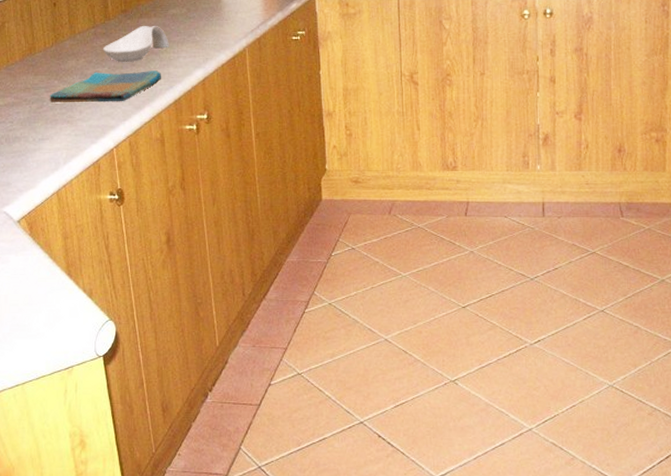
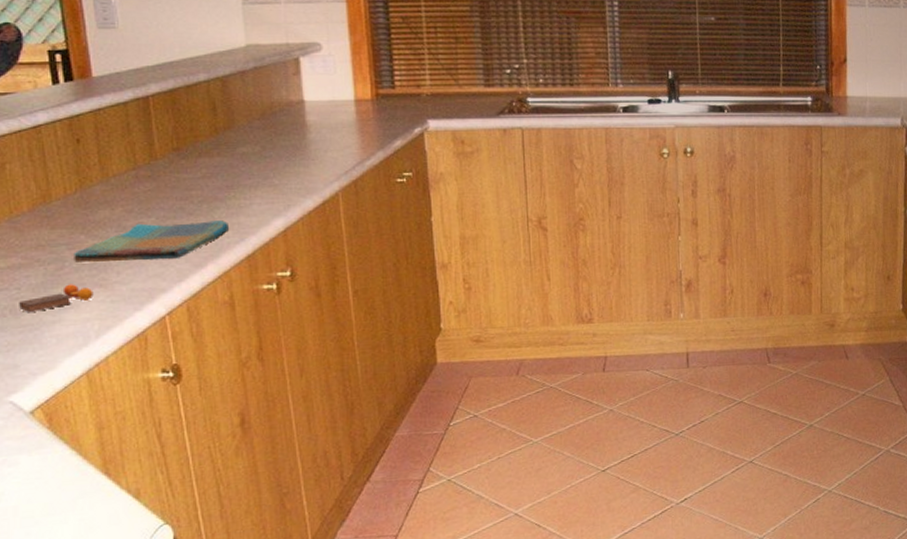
fruit: none [12,120,63,141] -> present [19,284,93,312]
spoon rest: present [102,25,169,62] -> none [147,166,239,211]

